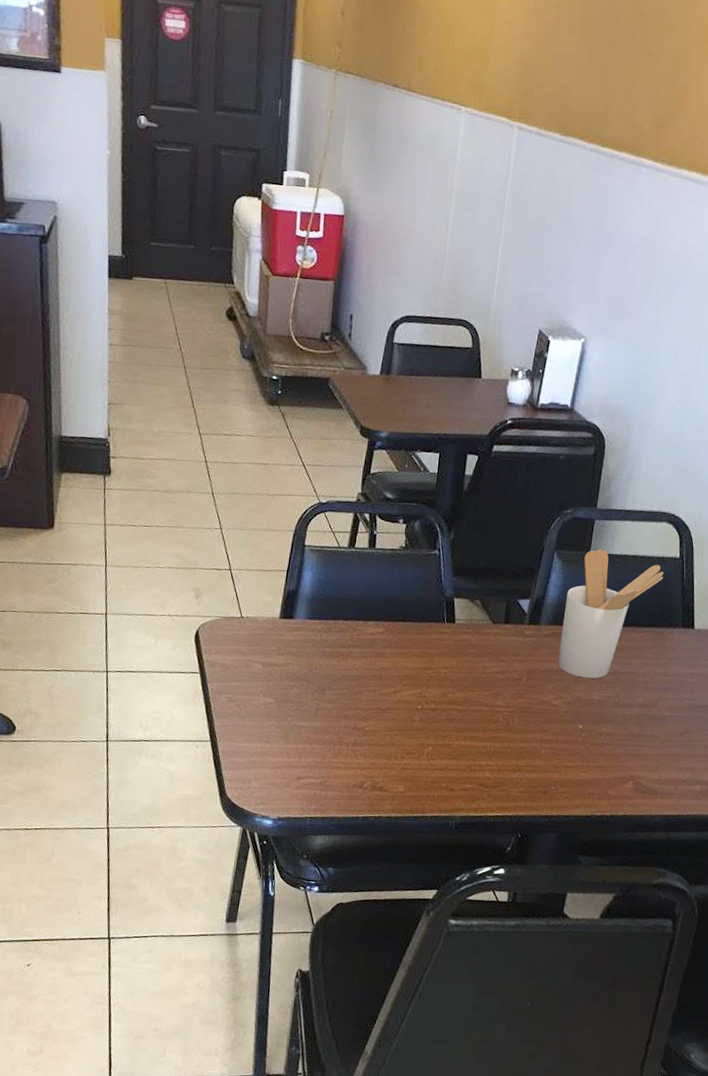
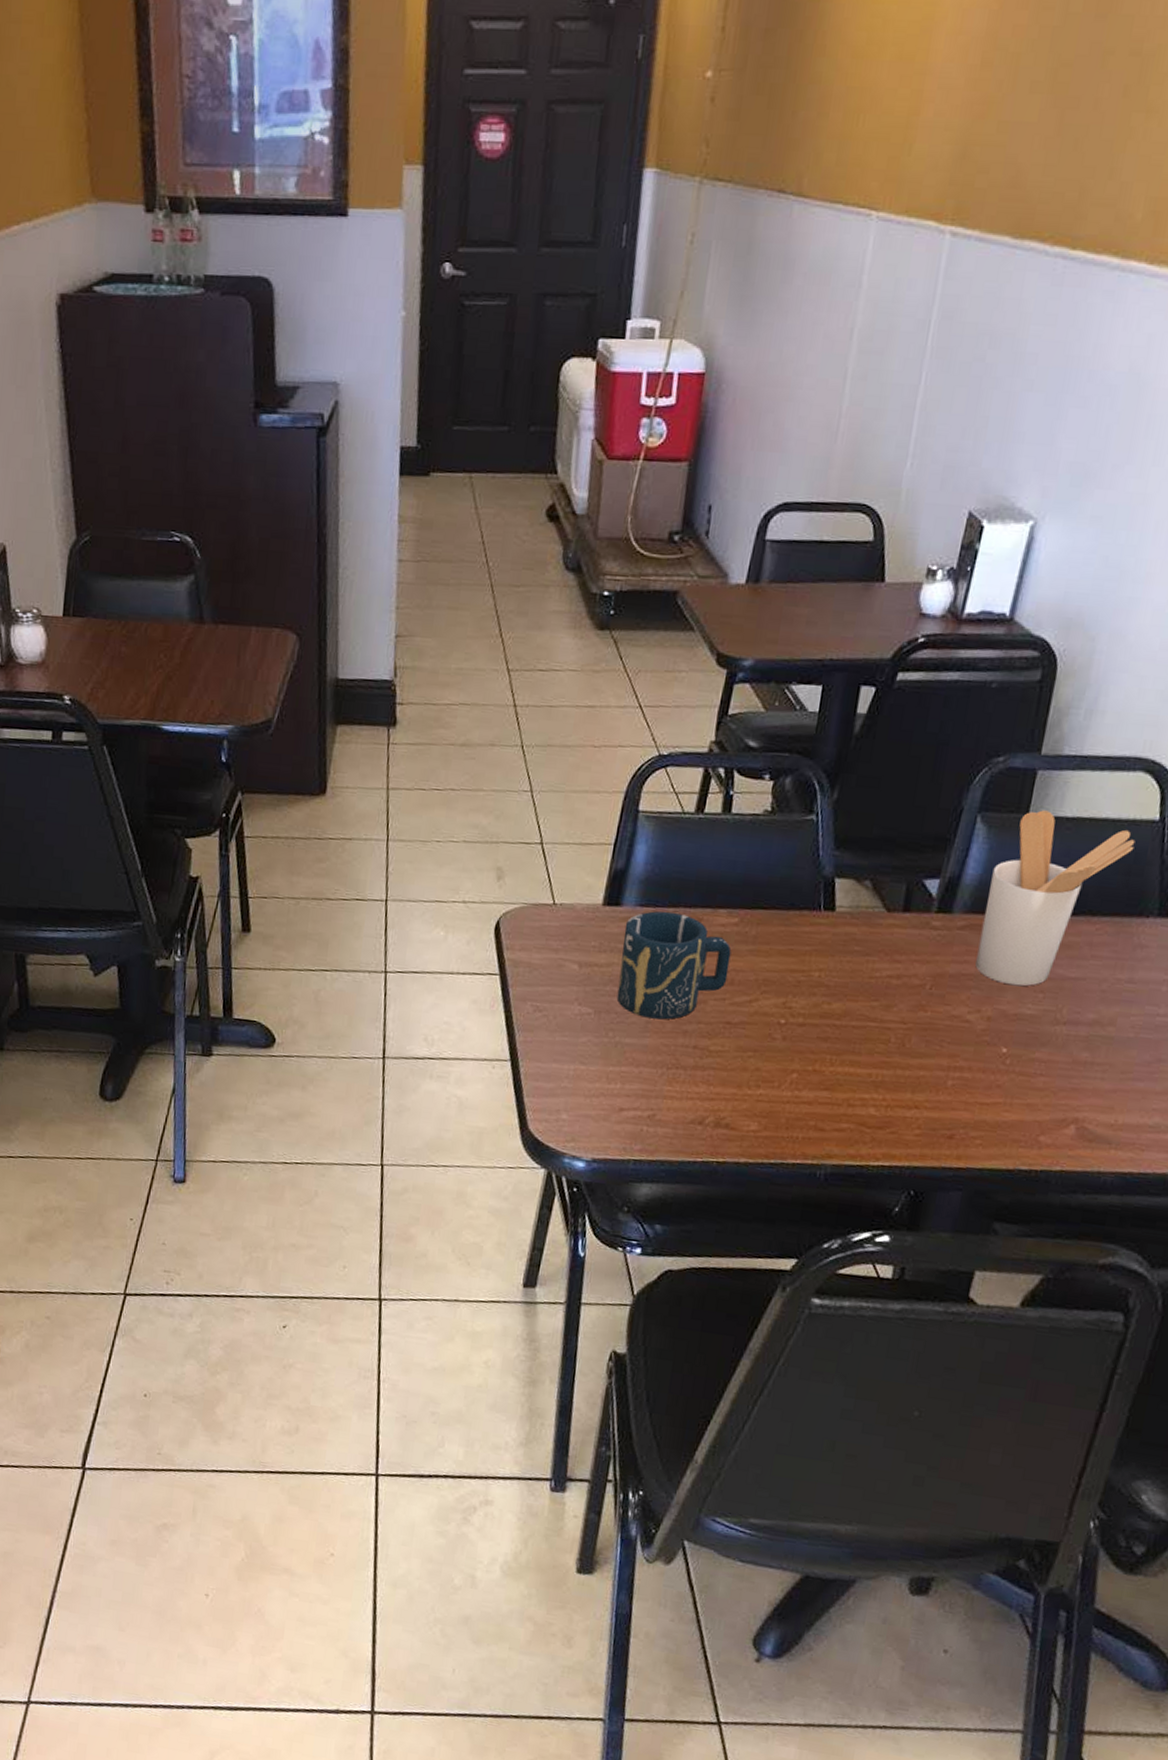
cup: none [293,623,379,707] -> present [616,911,732,1020]

